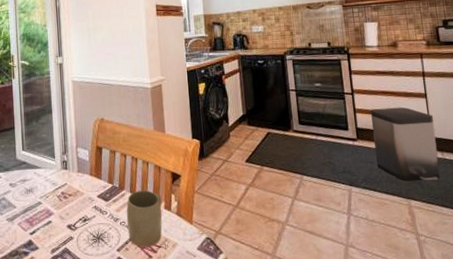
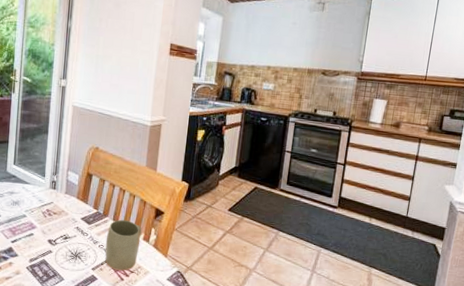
pedal bin: present [371,107,440,181] -> none [350,182,414,254]

